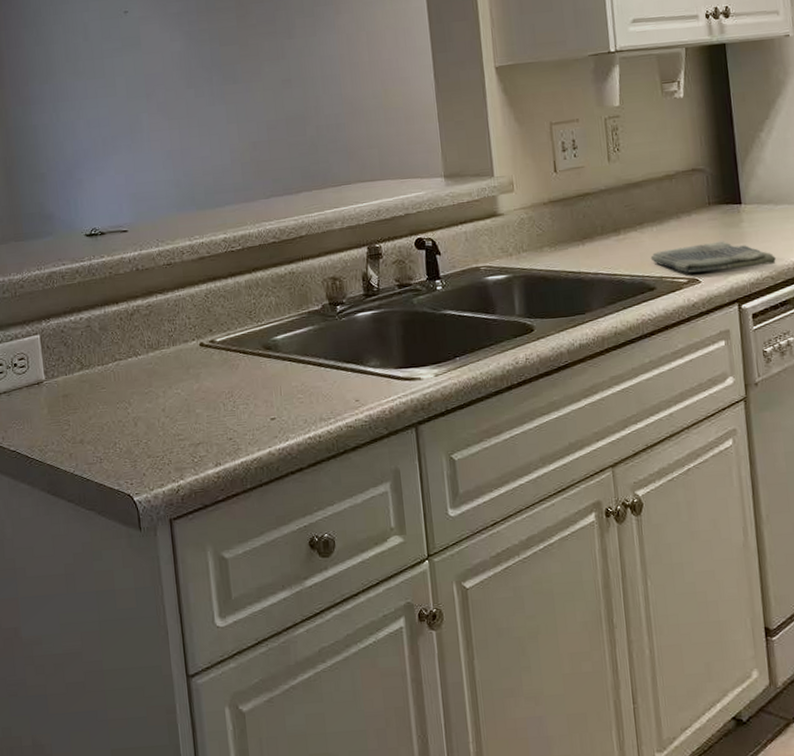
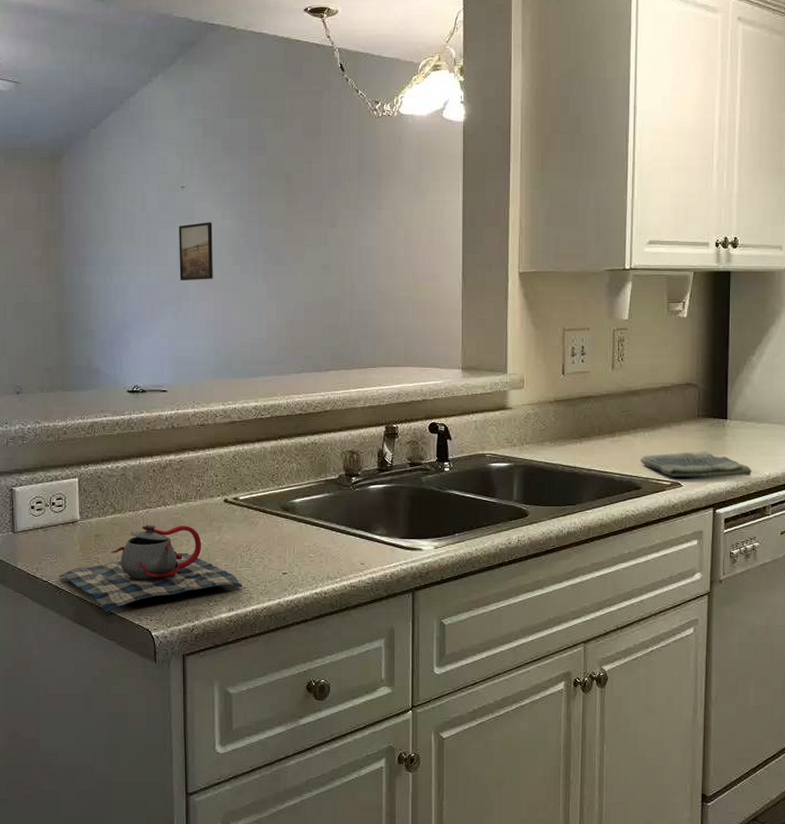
teapot: none [27,376,229,479] -> present [59,525,243,612]
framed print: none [125,46,167,111] -> present [179,222,213,280]

